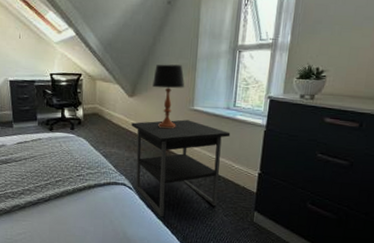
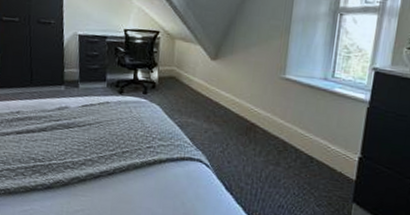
nightstand: present [131,119,231,217] -> none [212,89,327,203]
table lamp: present [152,64,185,129] -> none [239,24,276,100]

